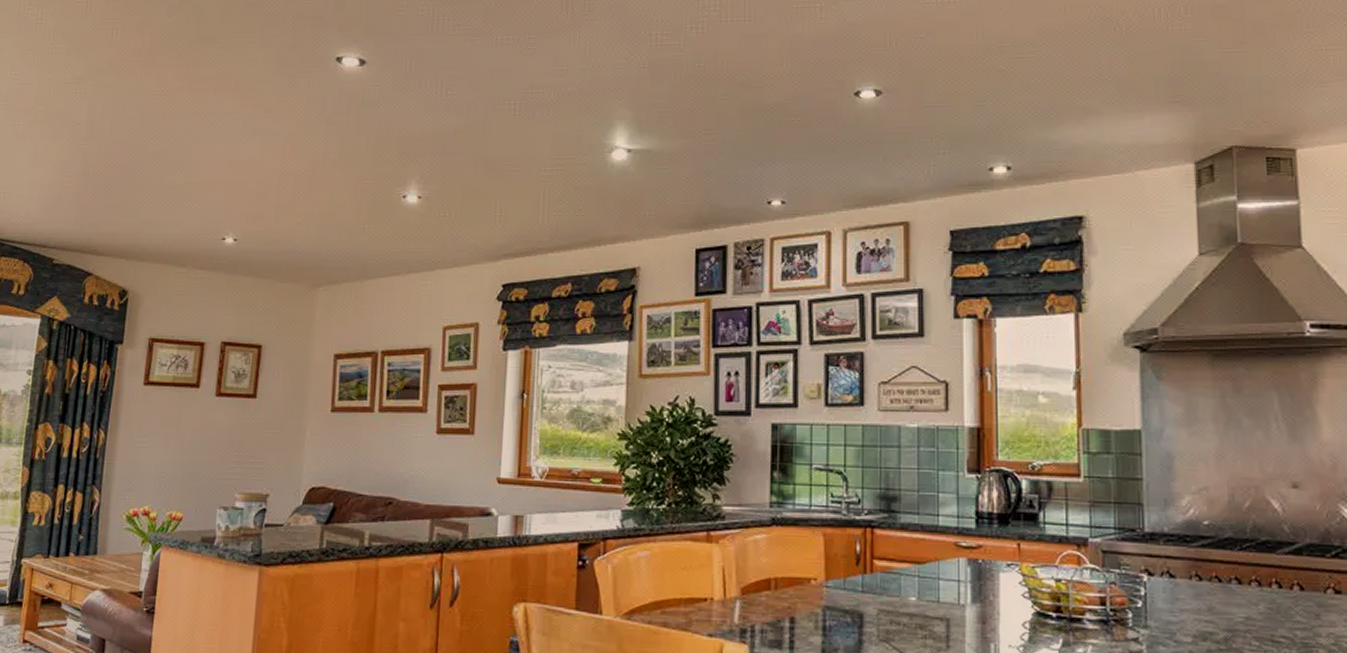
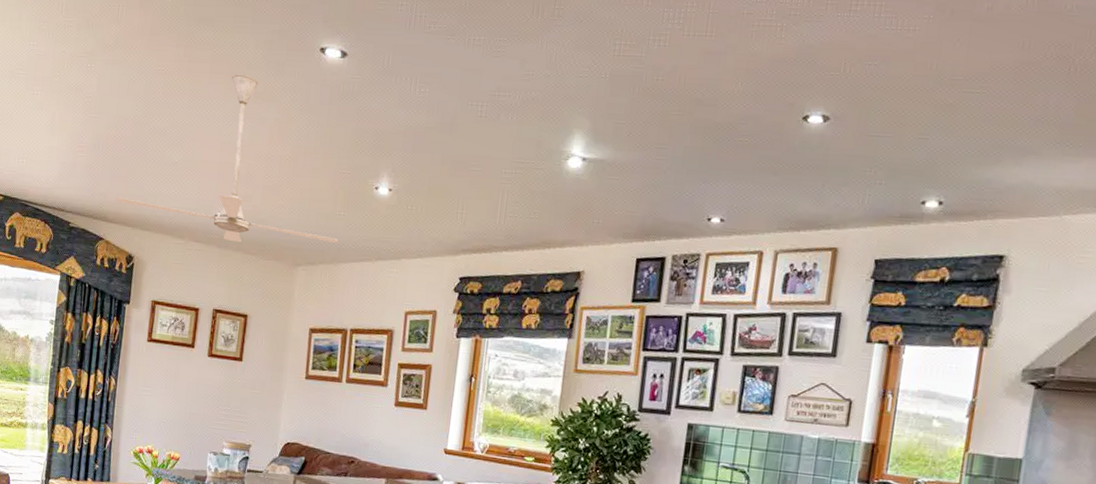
ceiling fan: none [107,89,365,266] -> present [115,74,339,243]

